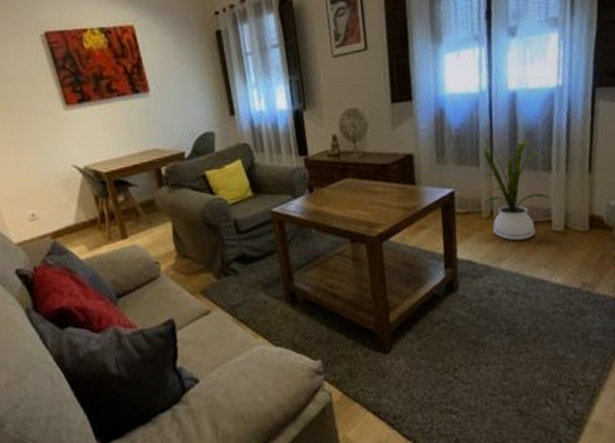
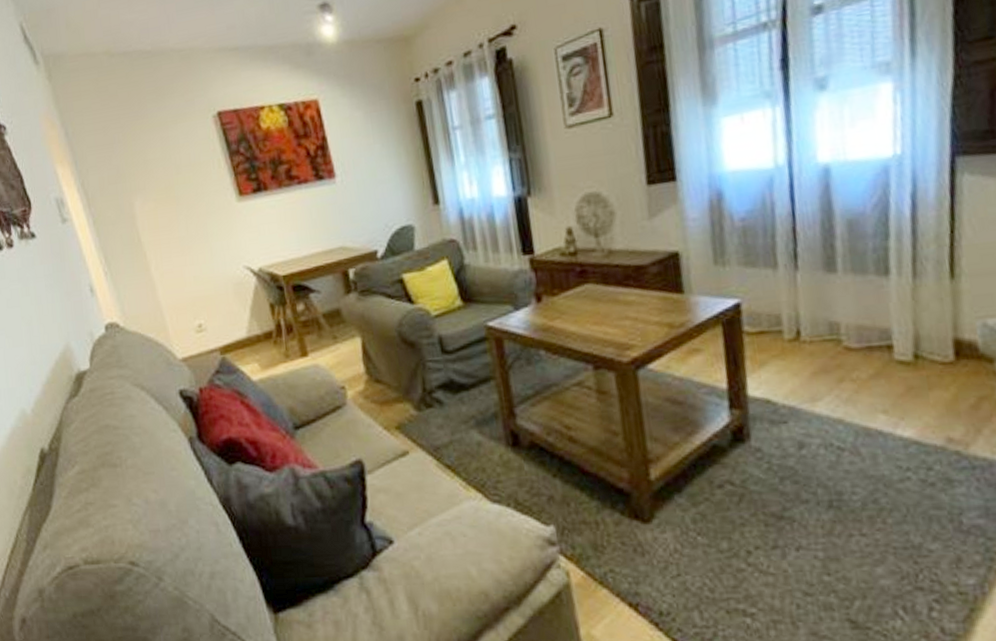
house plant: present [469,131,552,241] -> none [760,221,892,373]

